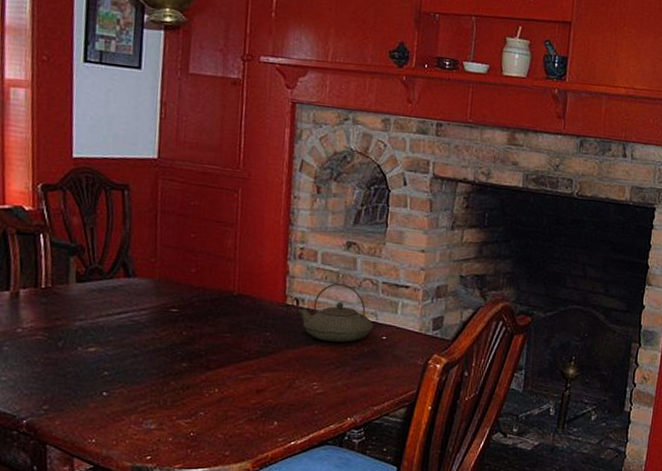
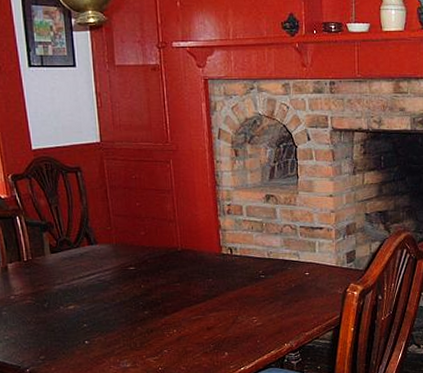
teapot: present [297,283,374,342] -> none [232,231,298,281]

